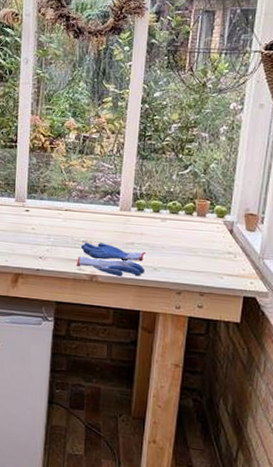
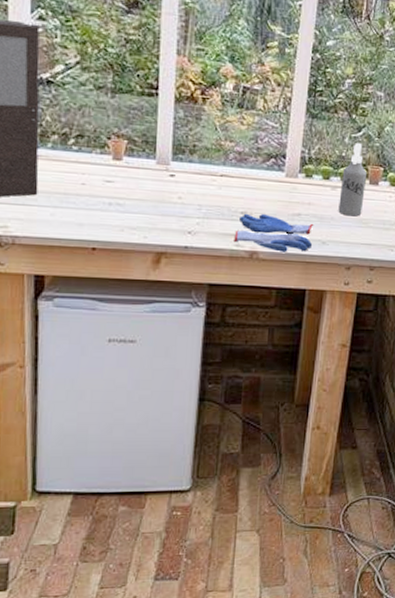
spray bottle: none [168,179,194,246] -> present [338,143,367,217]

